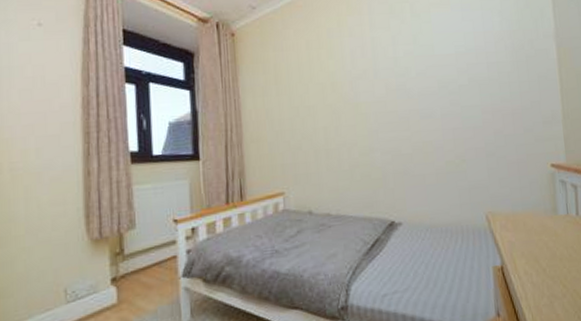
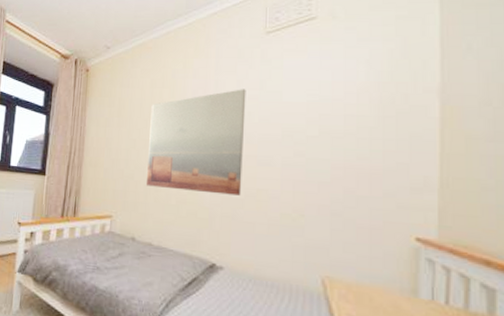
wall art: none [310,44,409,155] -> present [145,89,246,196]

